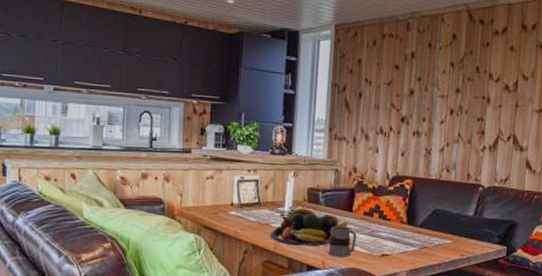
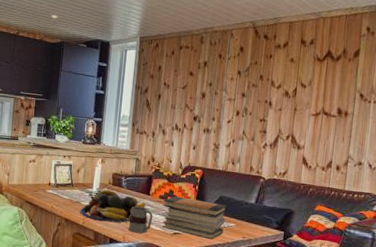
book stack: none [368,212,442,260] -> present [163,196,227,240]

